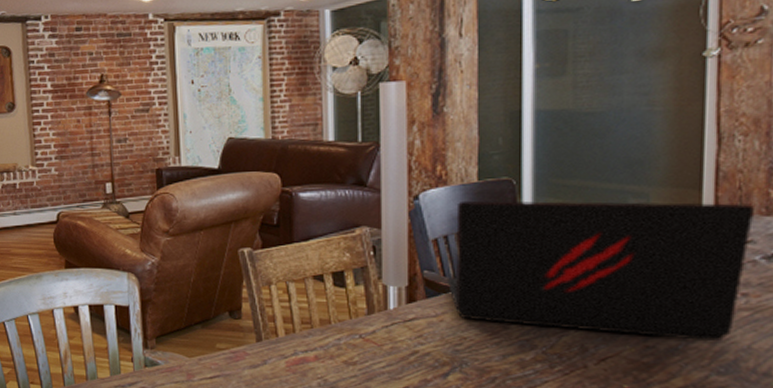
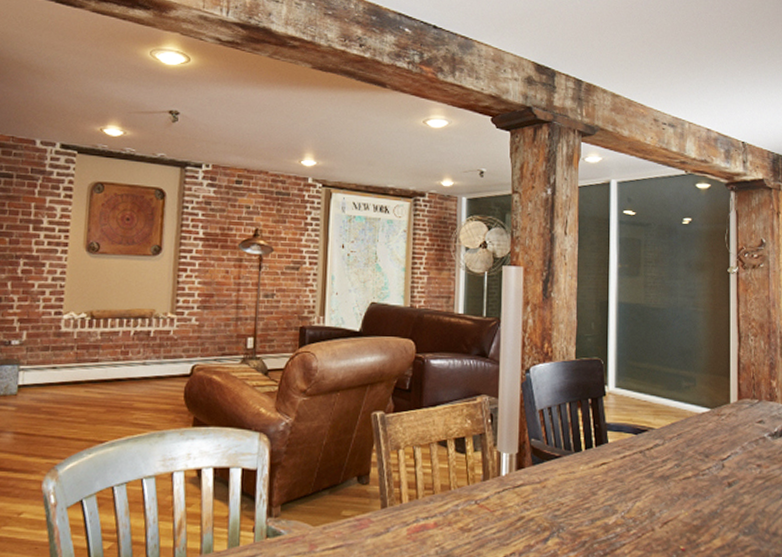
laptop: present [446,200,756,342] -> none [549,376,763,506]

